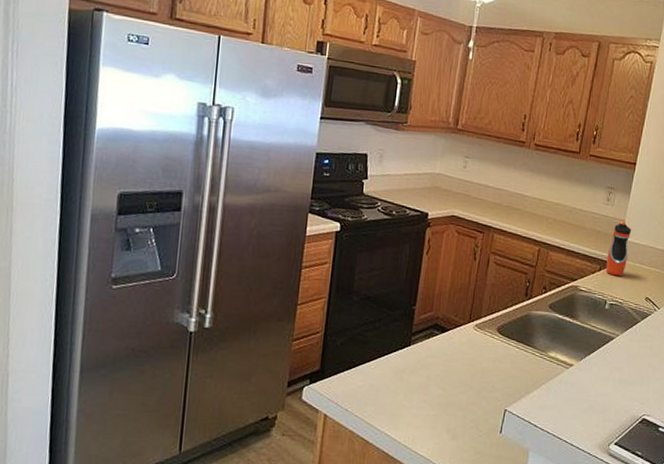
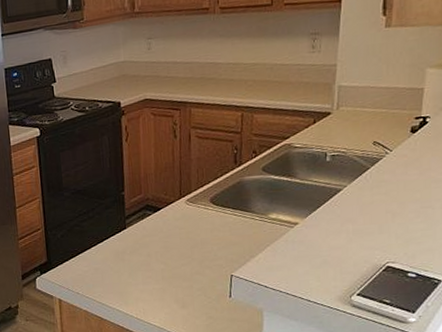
water bottle: present [605,221,632,276] -> none [320,66,347,126]

